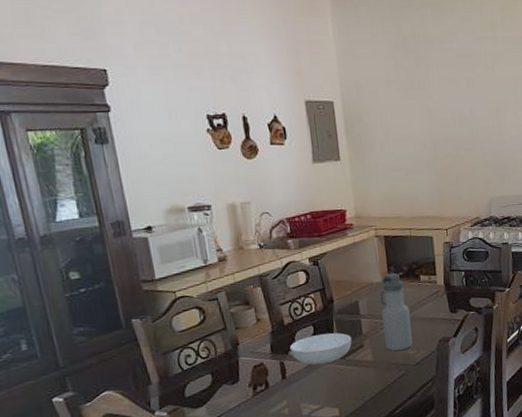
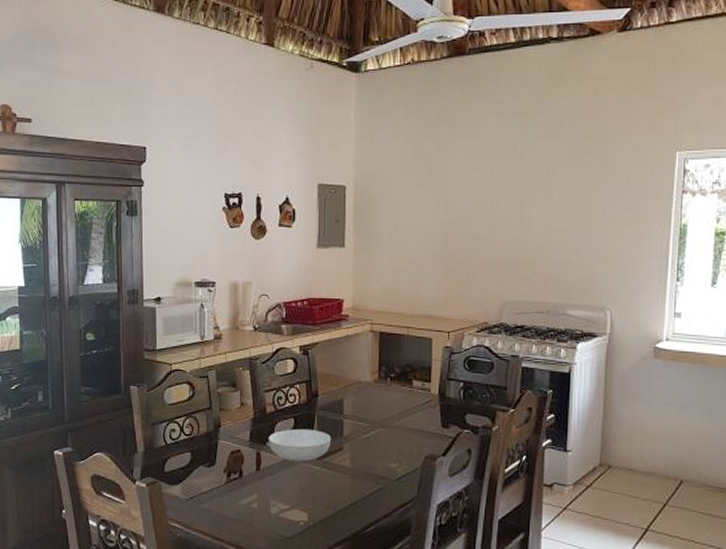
water bottle: present [380,272,413,351] -> none [365,373,396,461]

